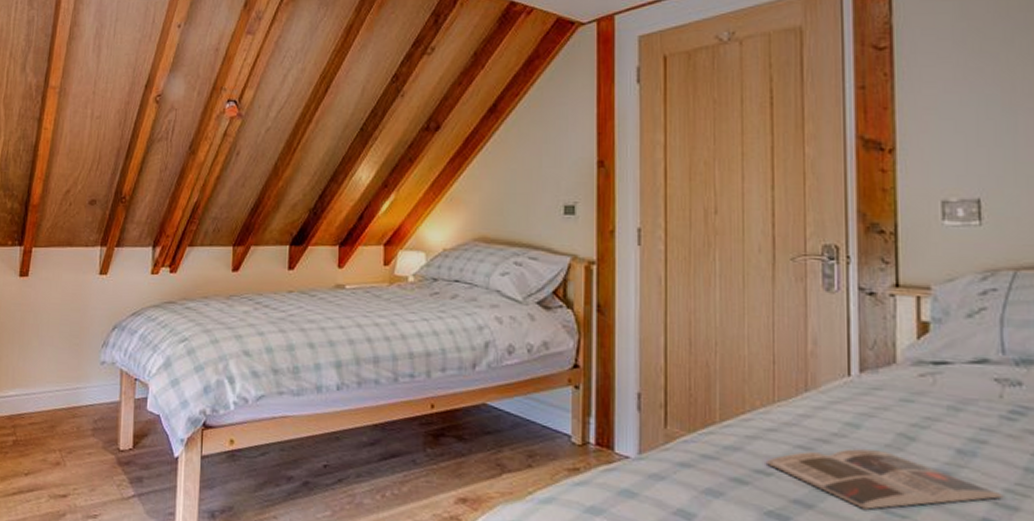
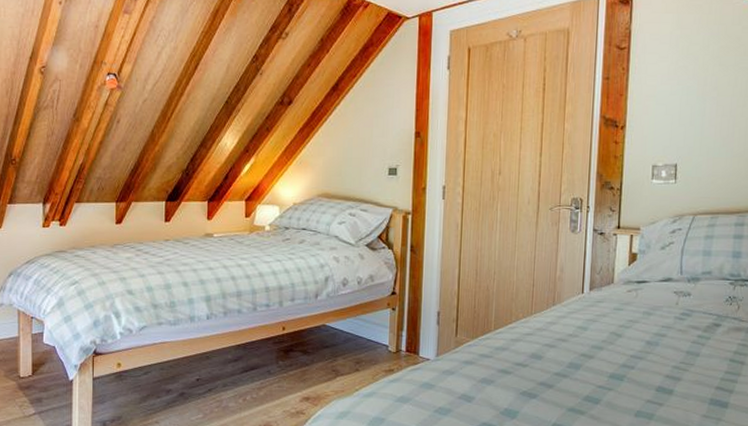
magazine: present [765,448,1004,510] -> none [523,344,673,386]

